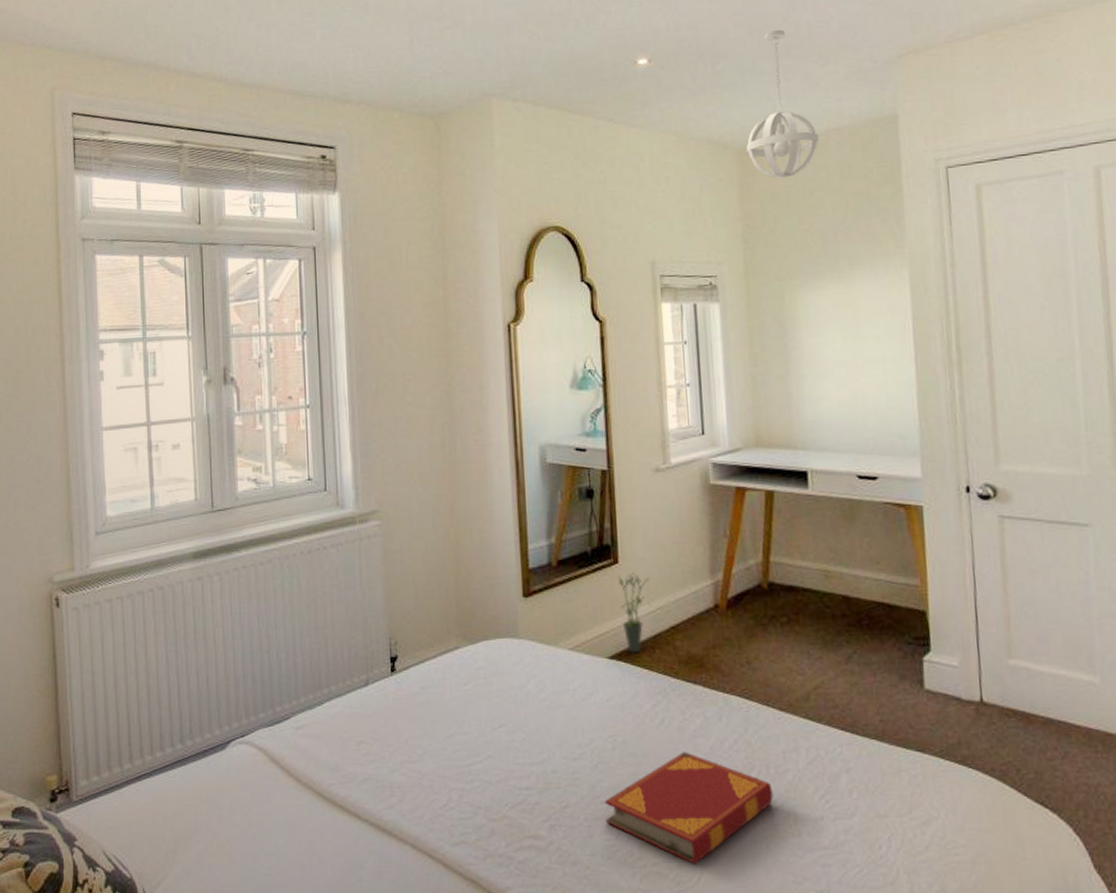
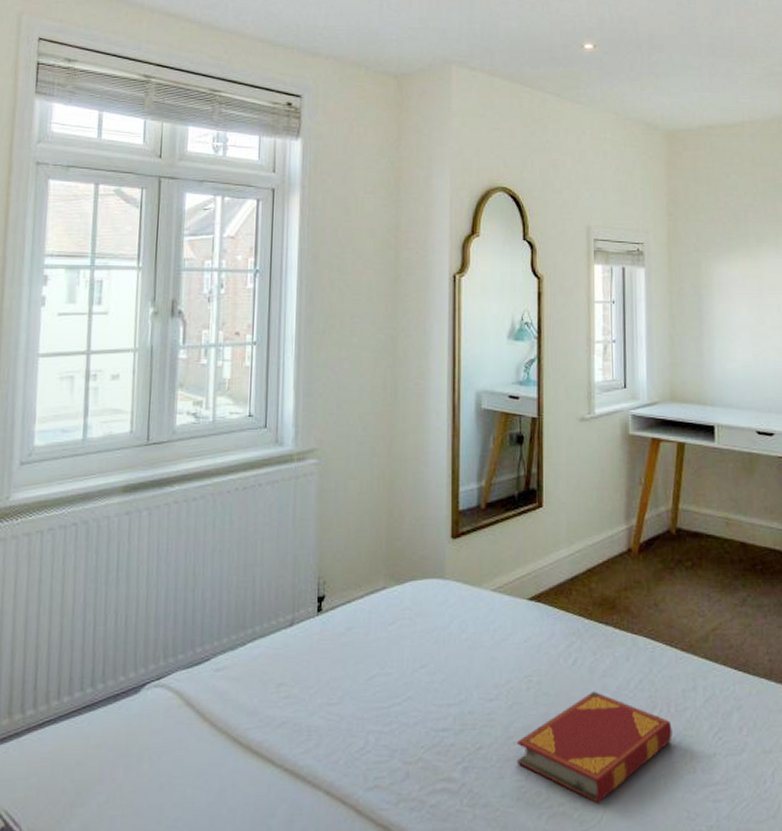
potted plant: present [617,572,649,653] -> none [541,516,570,595]
pendant light: present [746,29,820,178] -> none [674,31,736,160]

